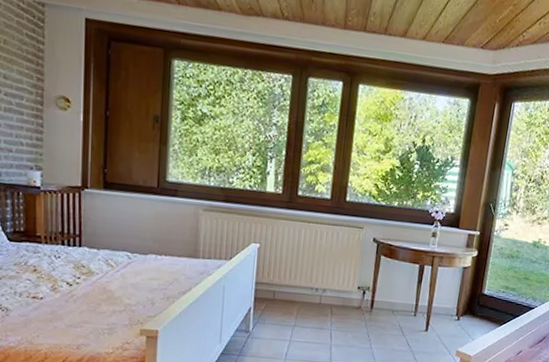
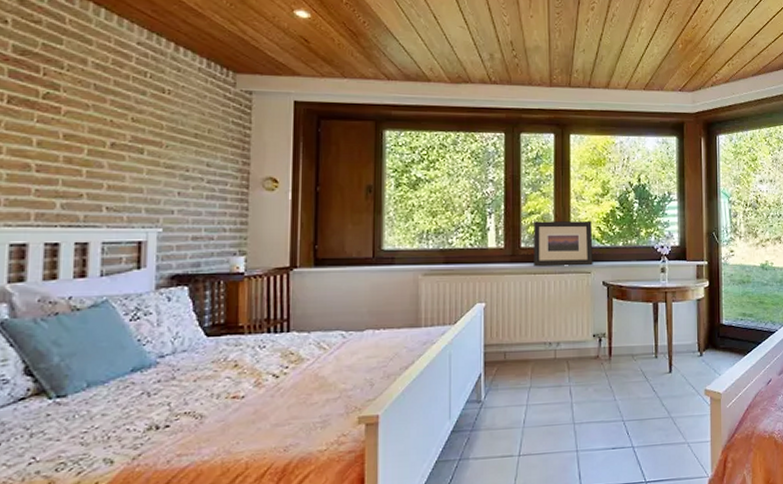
picture frame: none [308,171,370,222] -> present [533,221,593,267]

